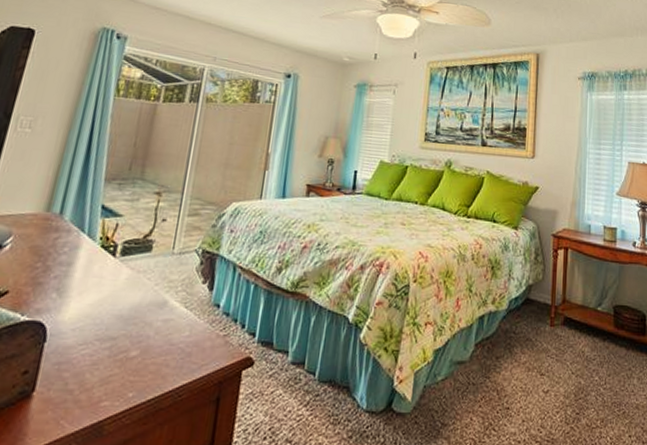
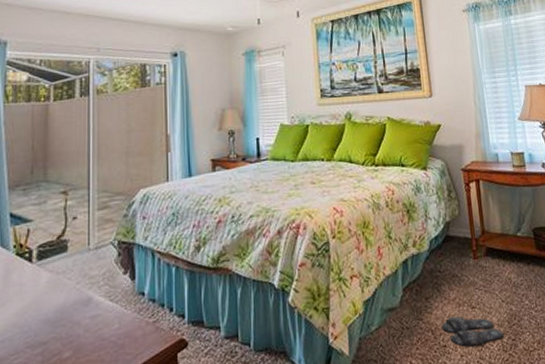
slippers: none [508,381,569,414] -> present [441,316,505,347]

